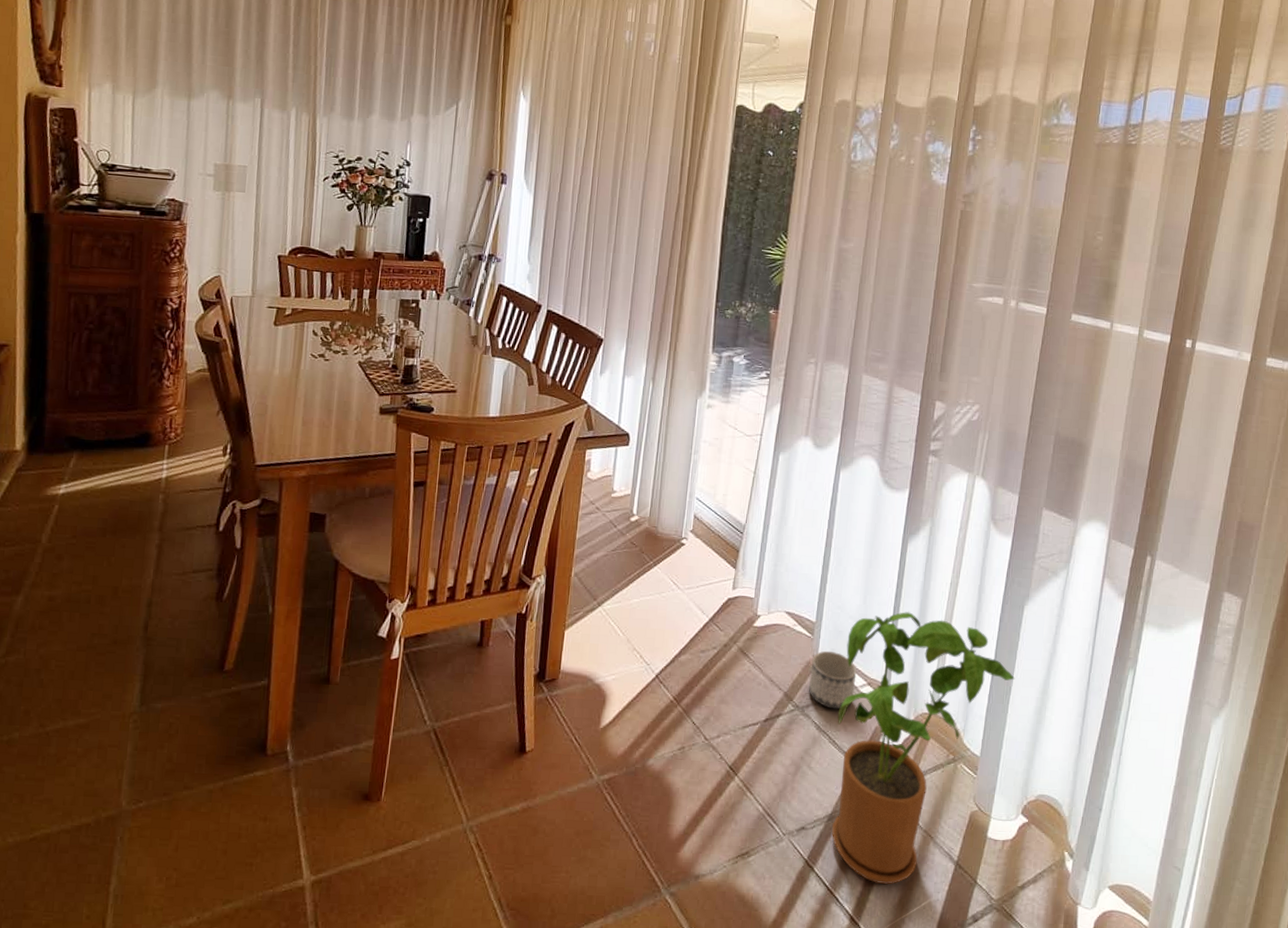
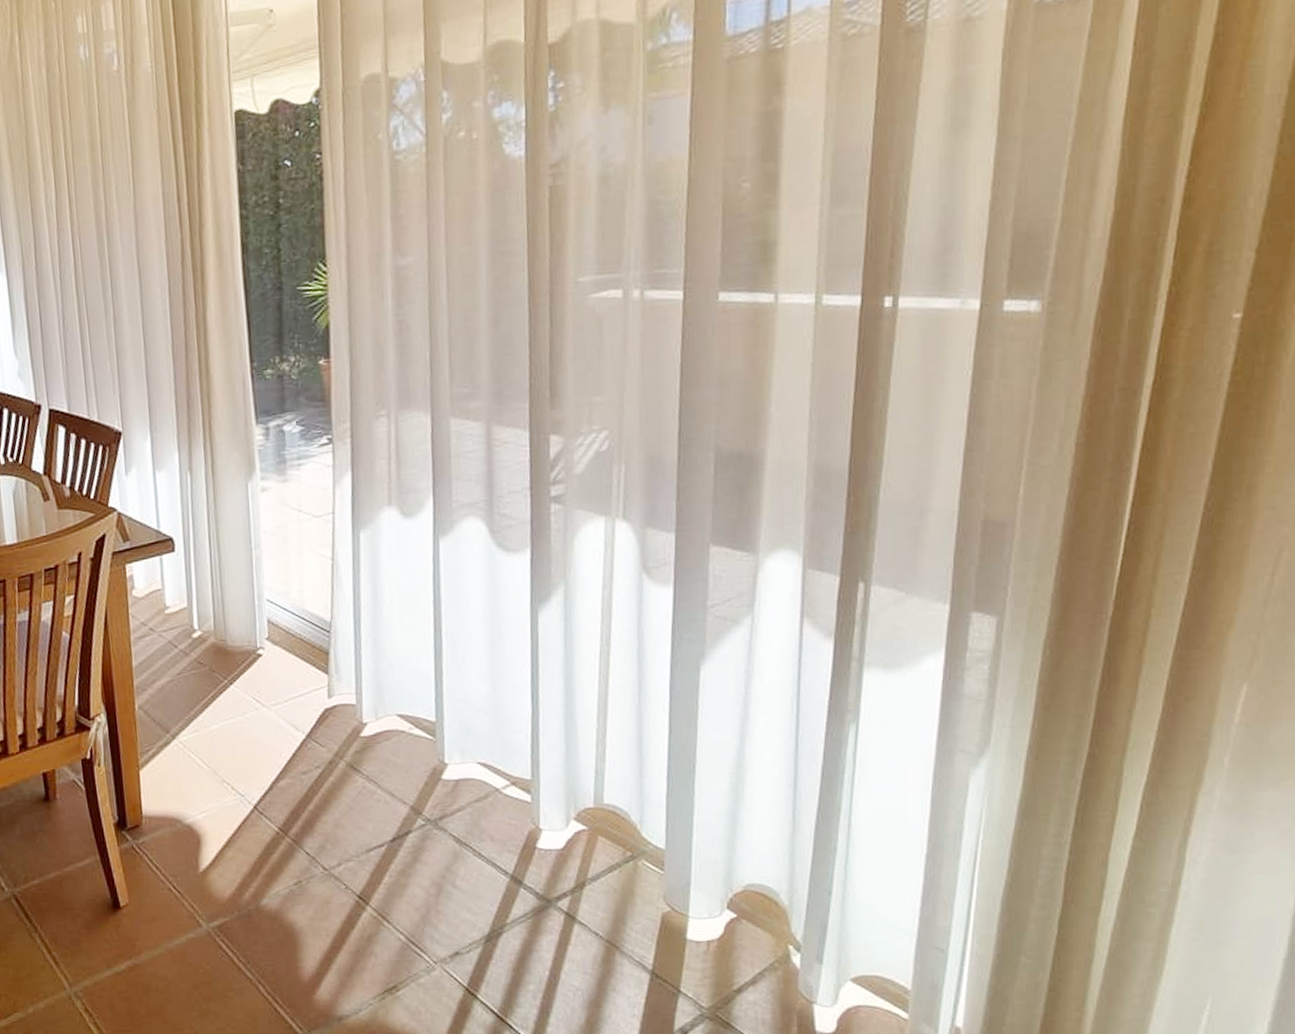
planter: present [809,650,857,710] -> none [438,752,497,818]
house plant: present [832,612,1016,885] -> none [478,694,700,1005]

